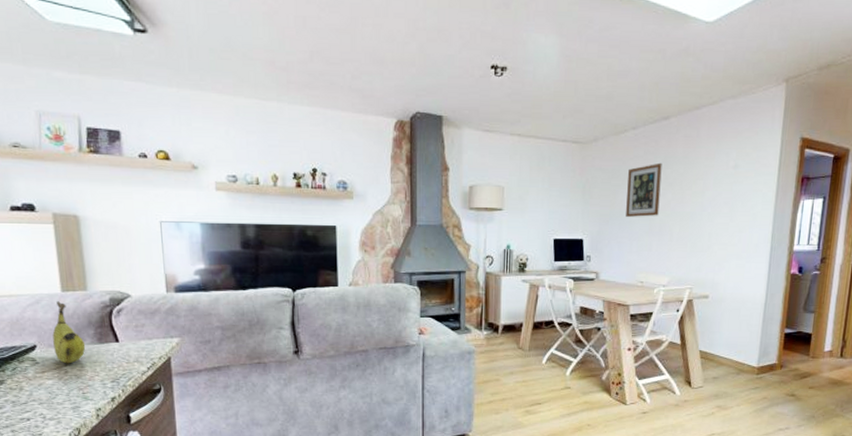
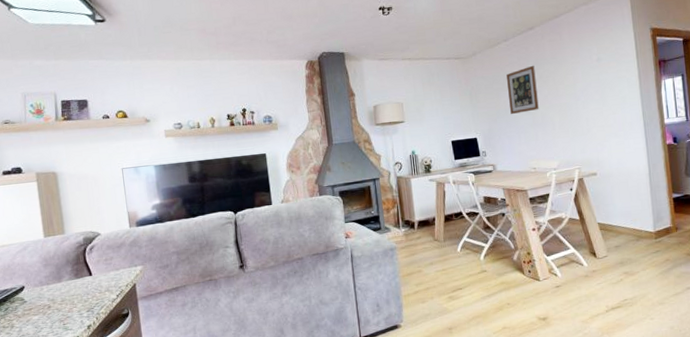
fruit: present [52,301,86,364] -> none [37,246,65,300]

